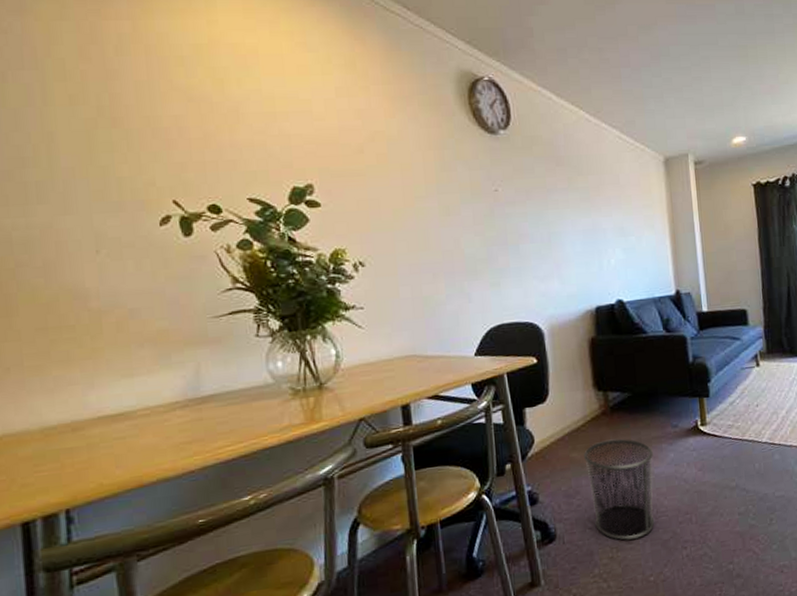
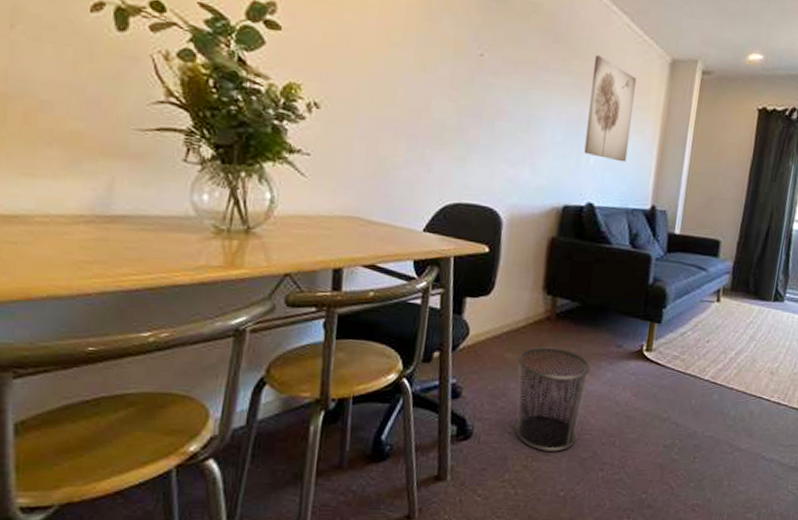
wall art: none [595,168,644,258] -> present [584,55,636,162]

